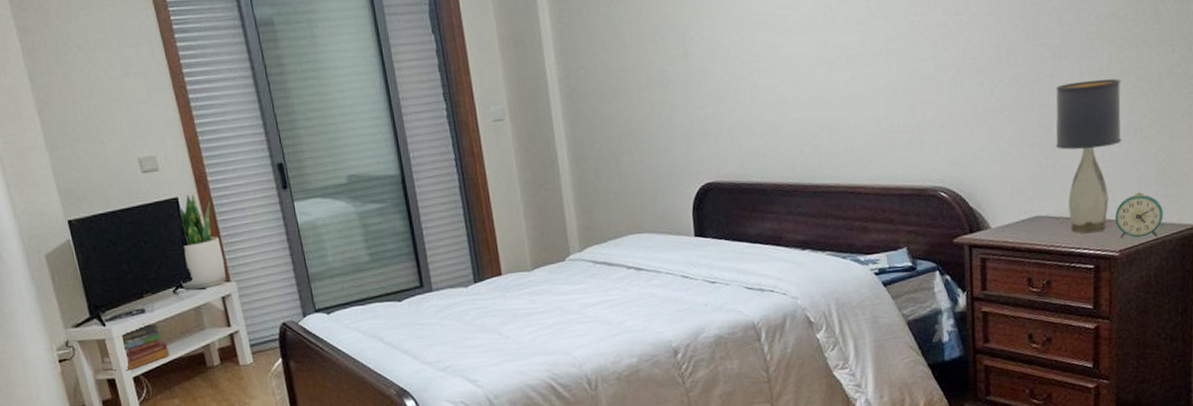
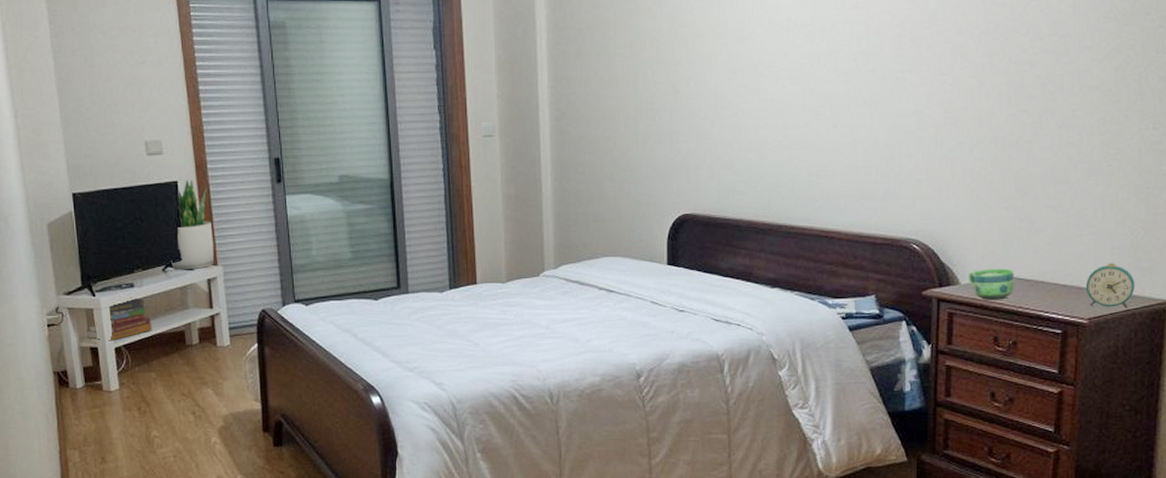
cup: none [997,208,1045,242] -> present [967,268,1015,300]
table lamp: present [1056,78,1122,234] -> none [1031,149,1101,299]

